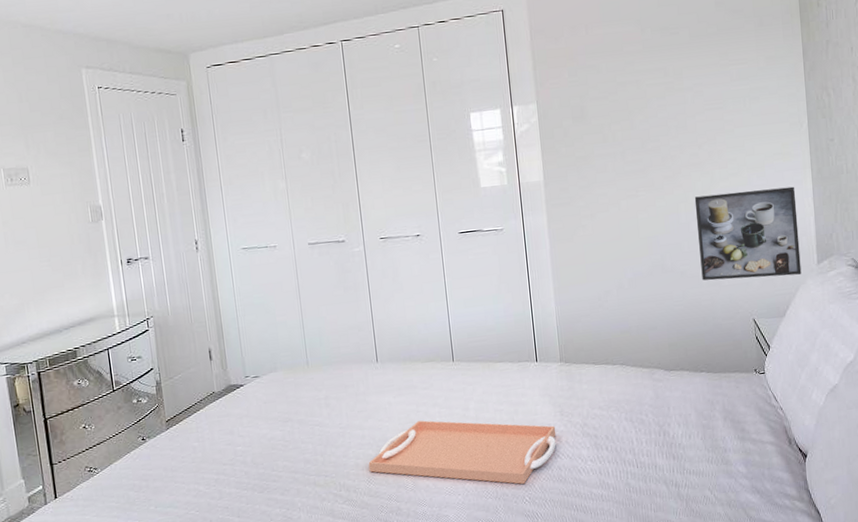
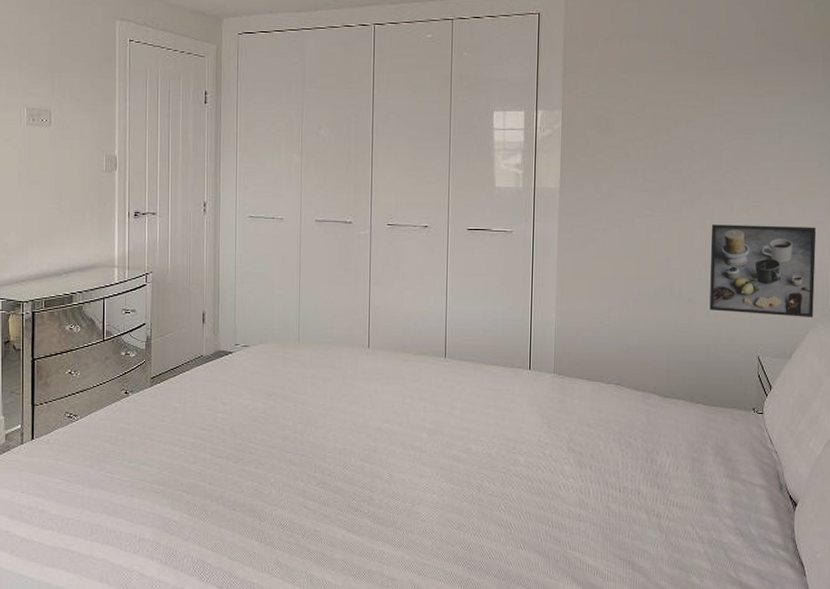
serving tray: present [368,420,556,485] -> none [346,413,541,493]

